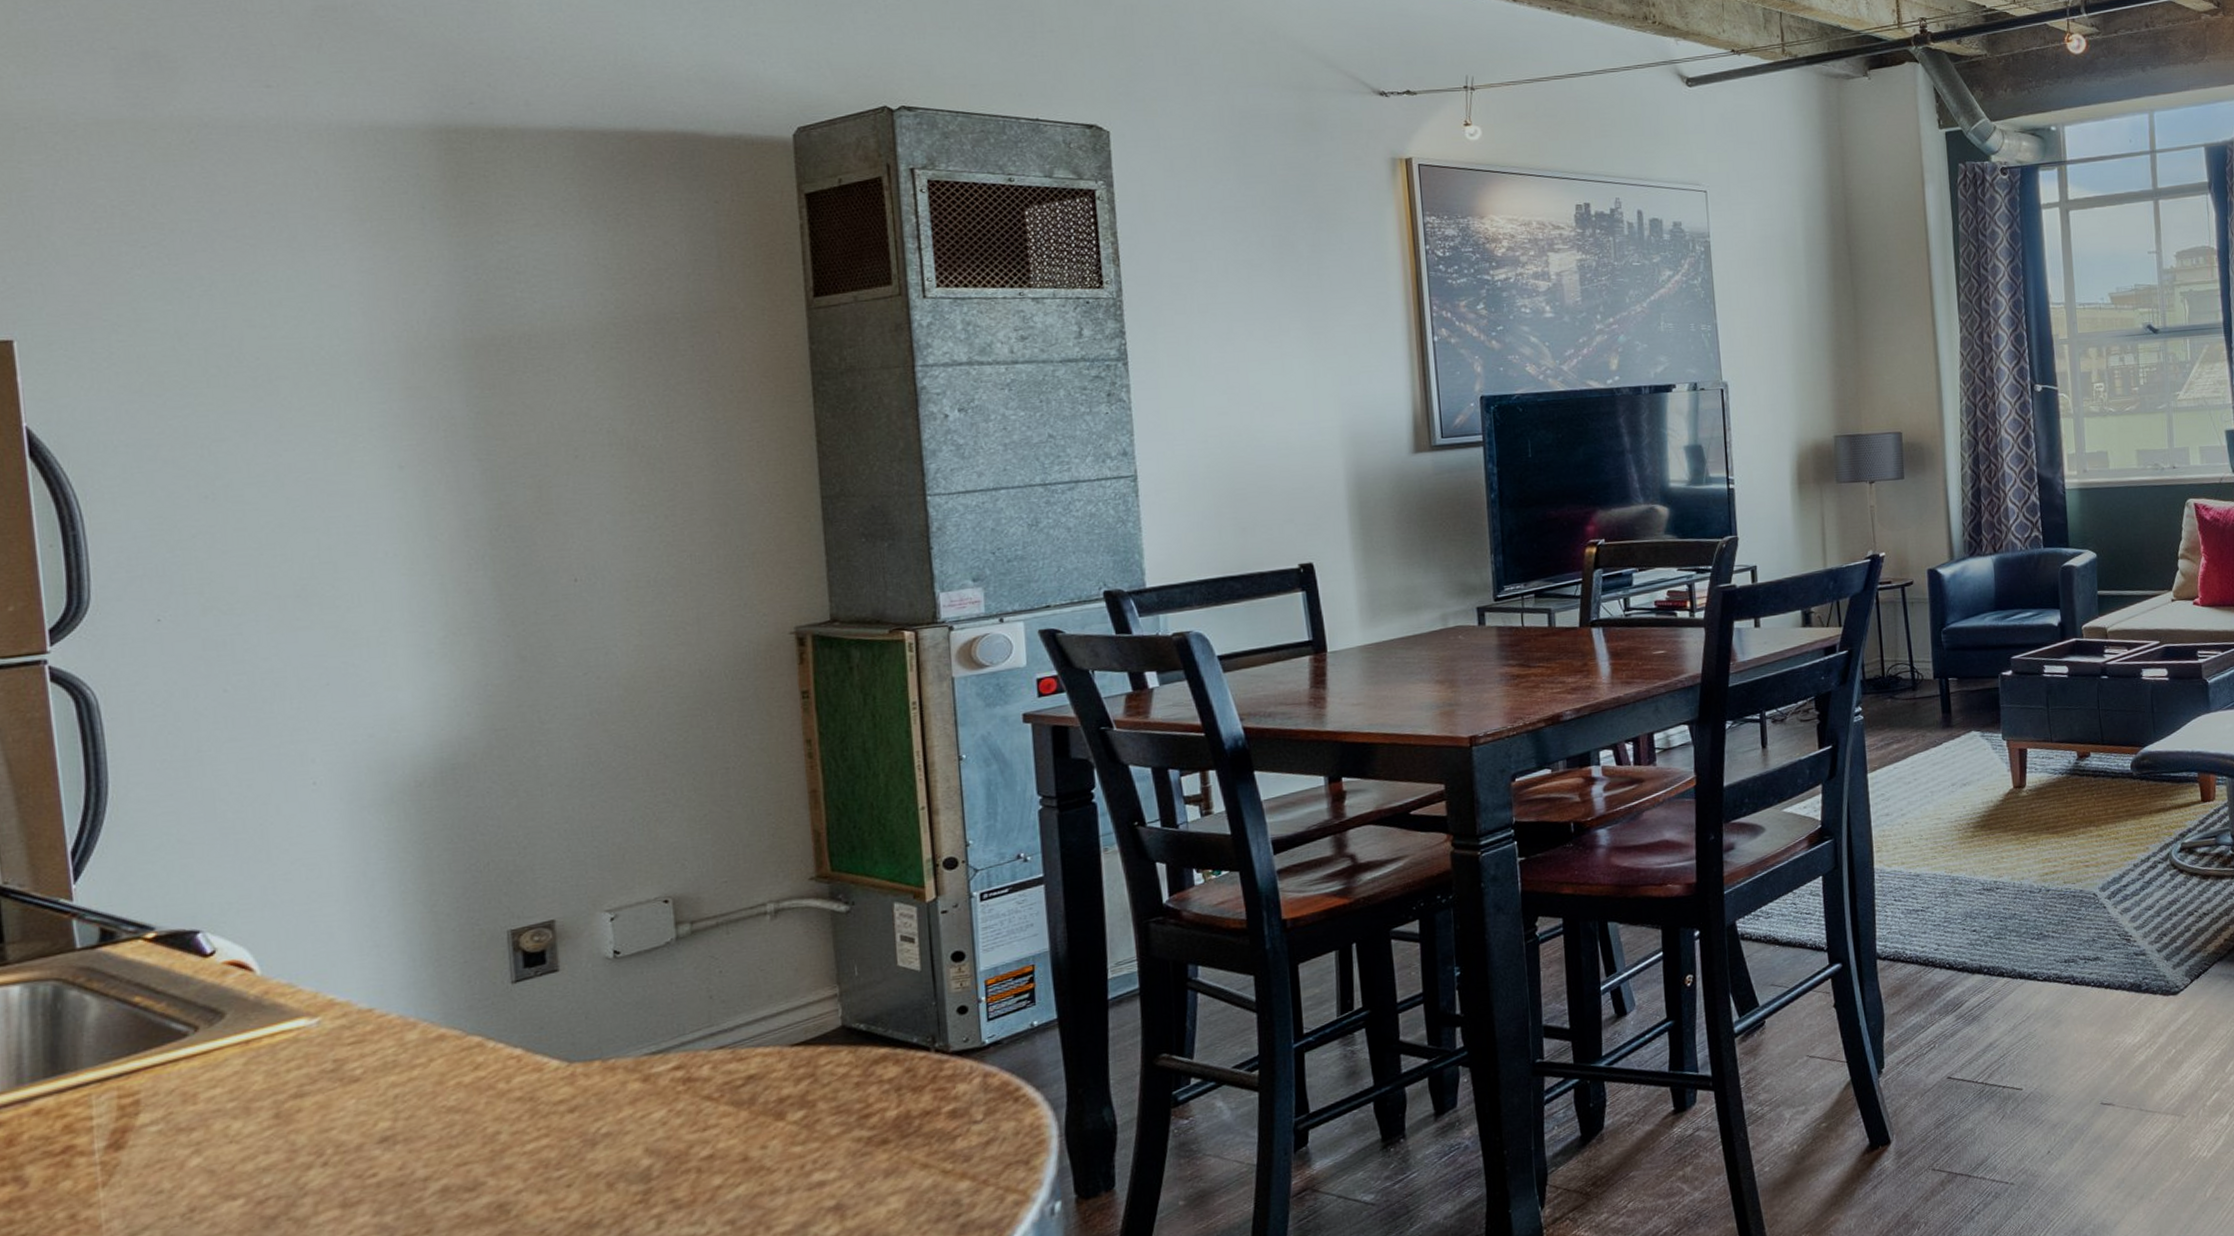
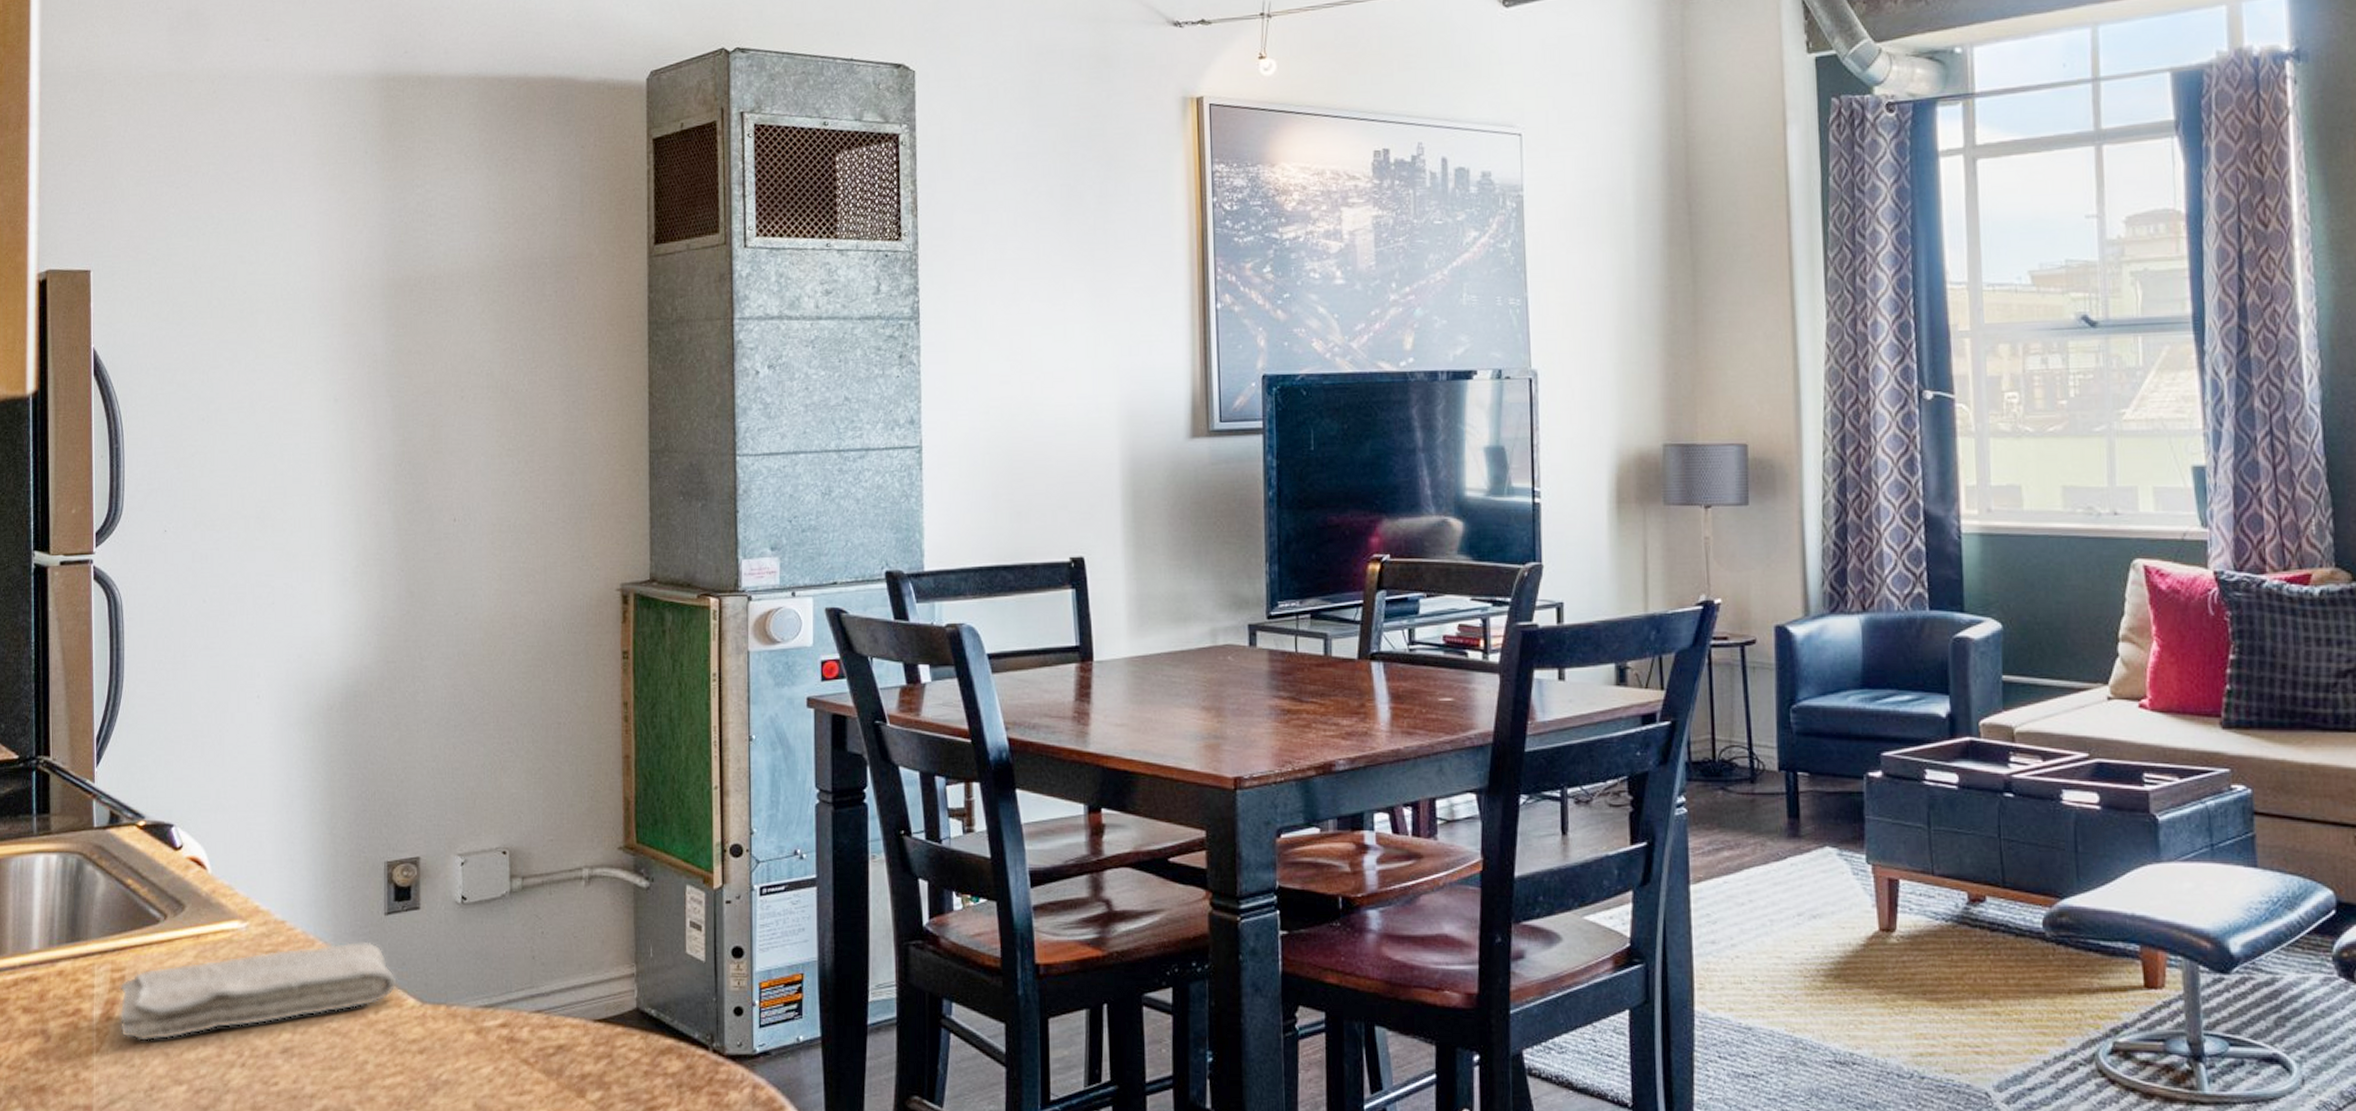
washcloth: none [133,1013,534,1165] -> present [119,941,397,1041]

